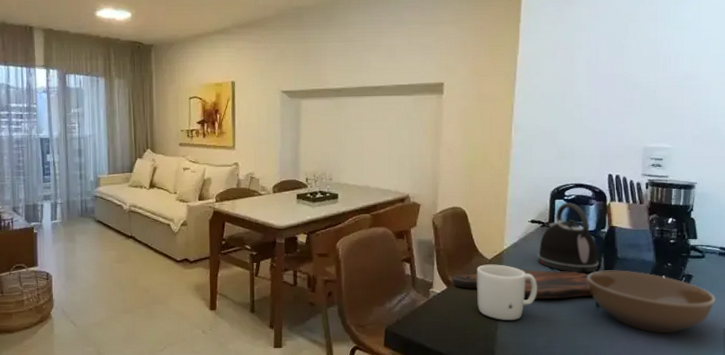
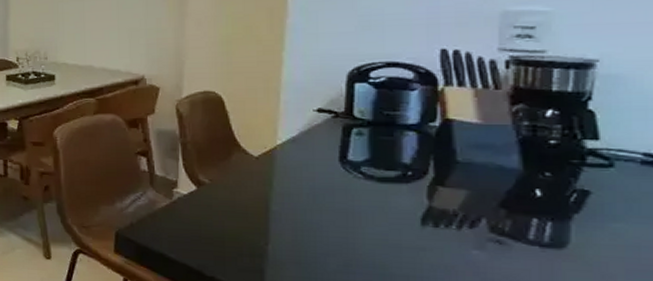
cutting board: present [452,269,593,299] -> none [203,170,415,211]
mug: present [477,264,538,321] -> none [238,162,329,235]
kettle: present [538,202,600,273] -> none [328,86,427,180]
bowl: present [586,270,716,334] -> none [405,177,635,270]

